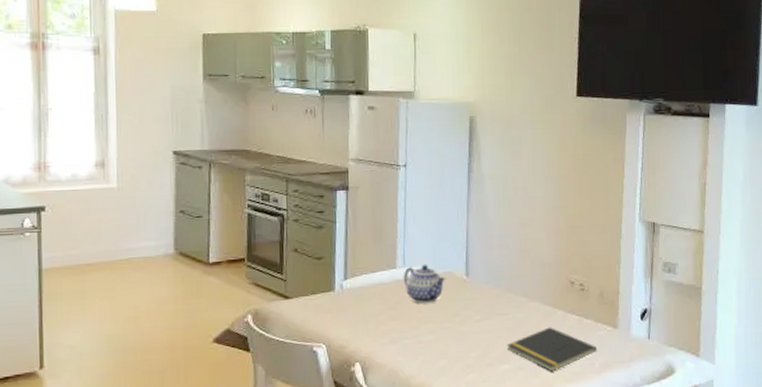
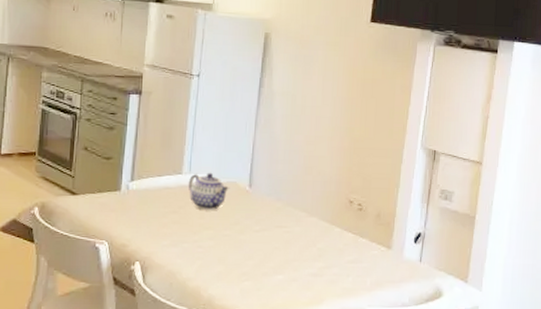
notepad: present [506,327,597,372] -> none [282,243,369,286]

